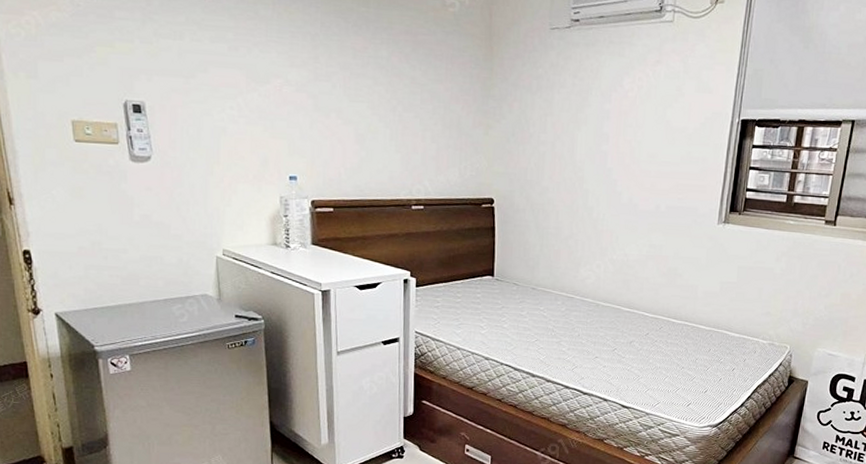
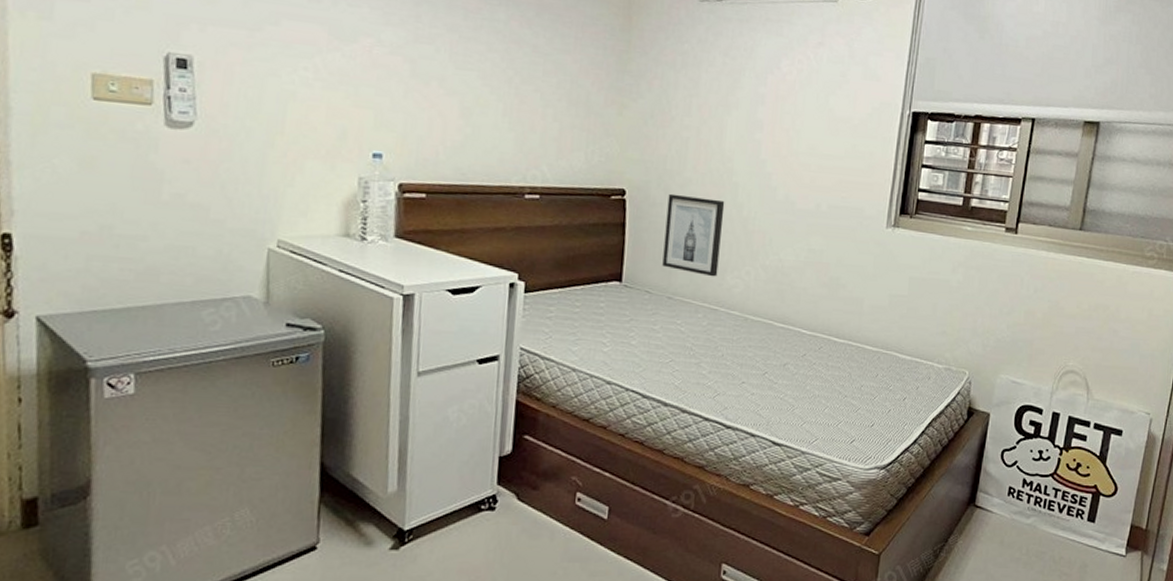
wall art: none [526,200,578,271] -> present [662,193,725,277]

